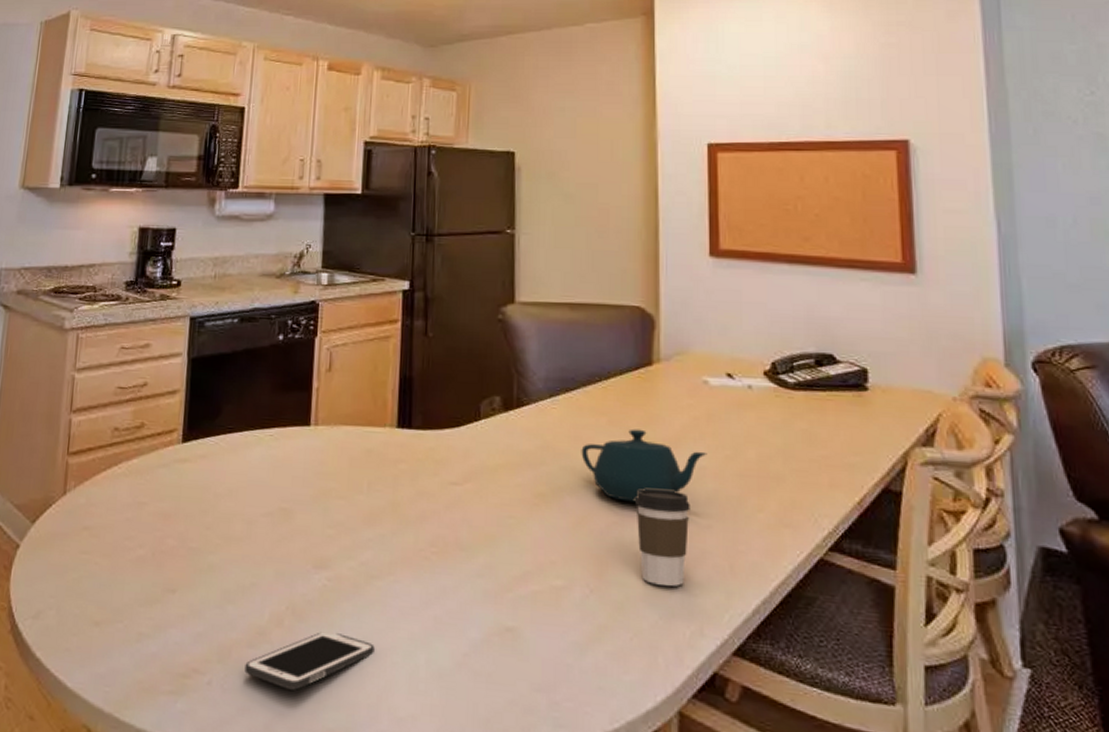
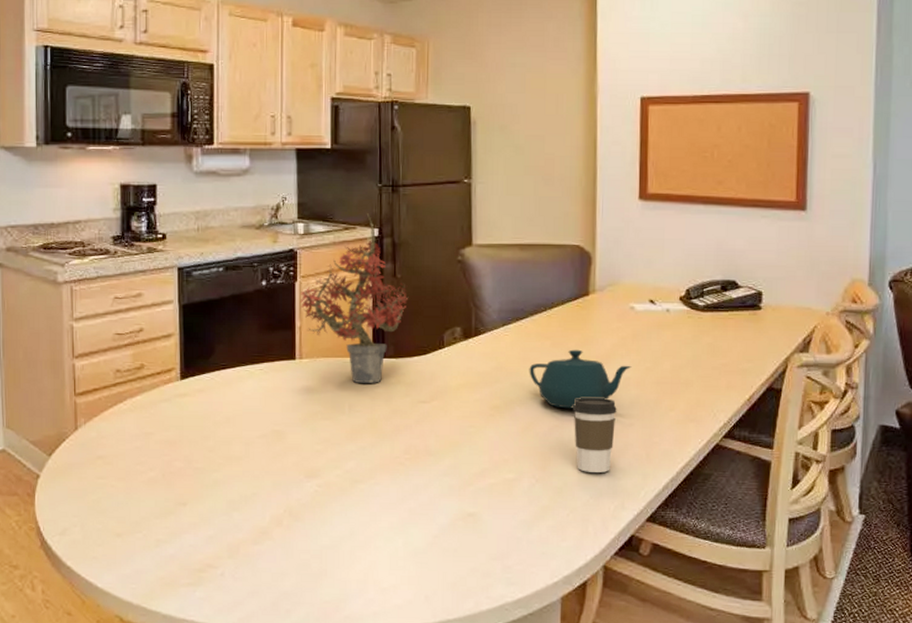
cell phone: present [244,632,375,690] -> none [252,528,360,574]
potted plant: none [318,264,441,458] -> present [299,213,409,383]

